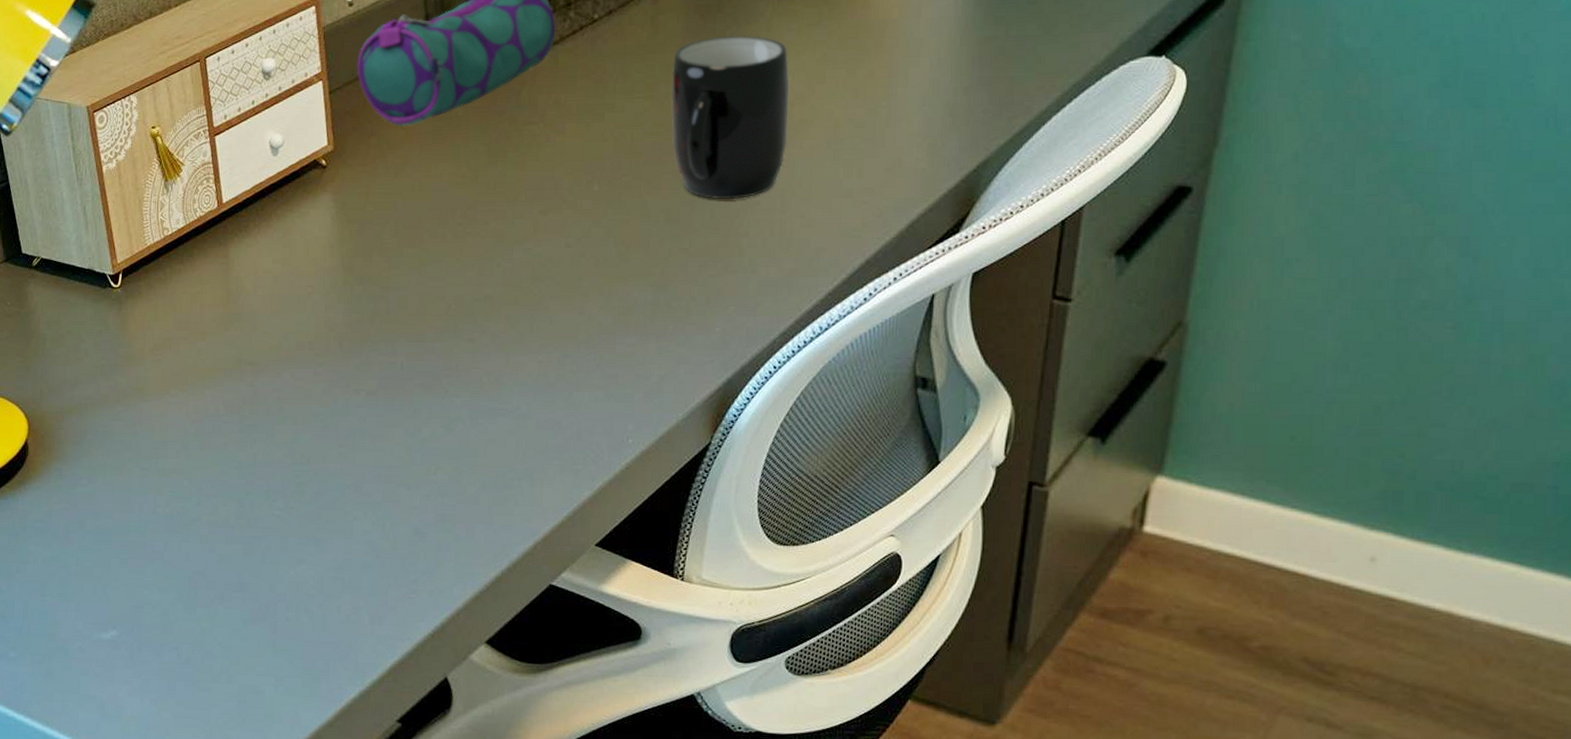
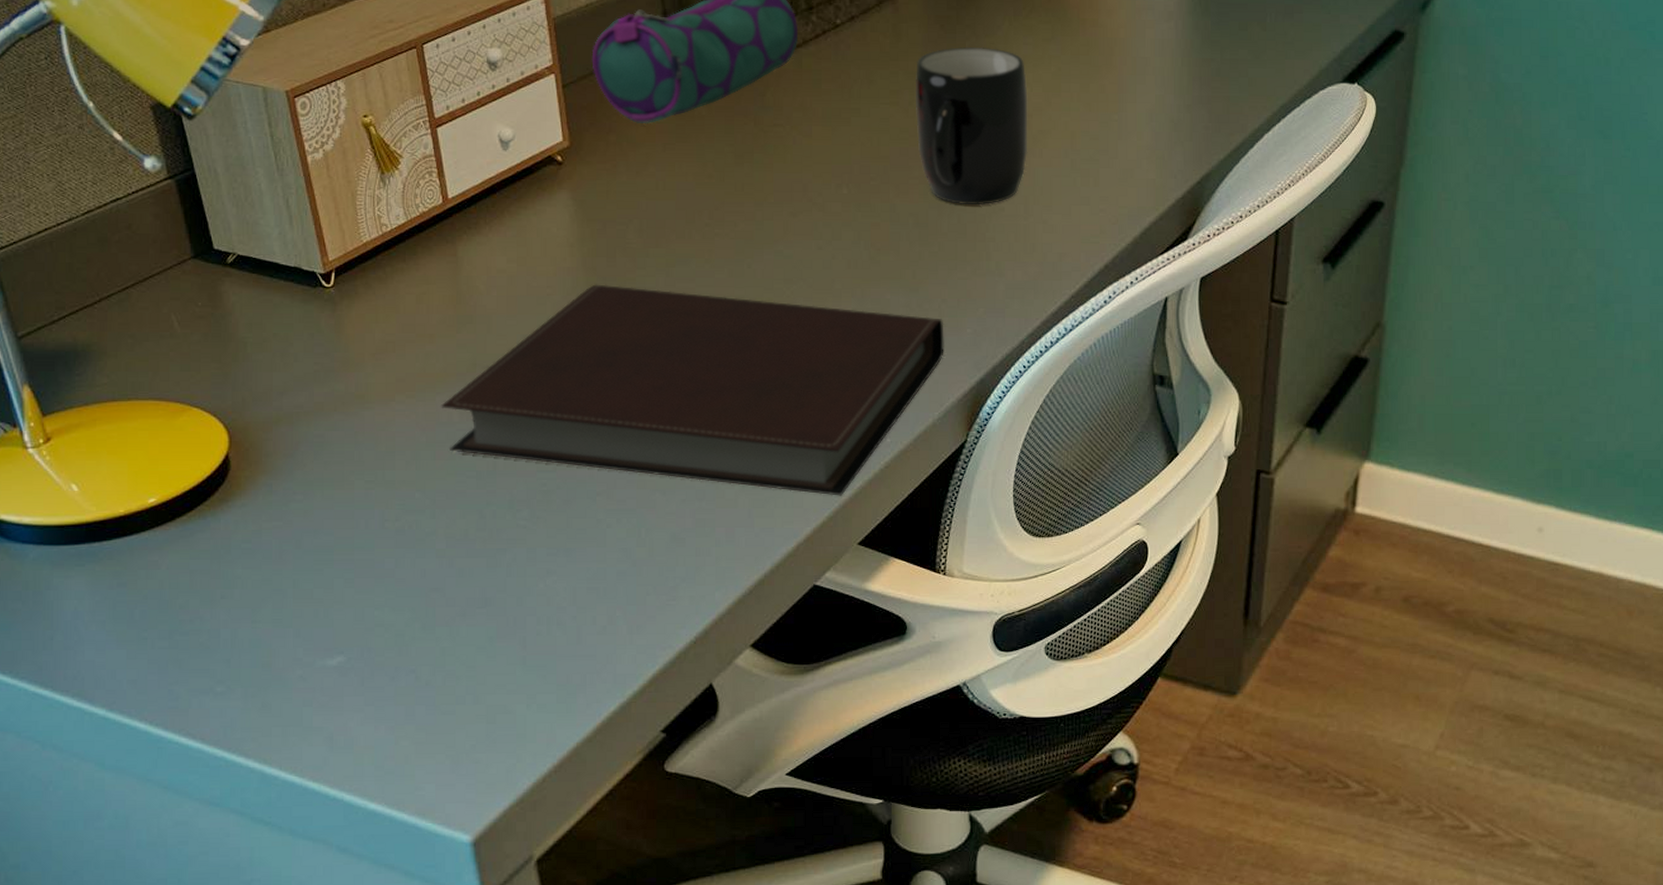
notebook: none [209,283,692,496] -> present [441,284,944,496]

